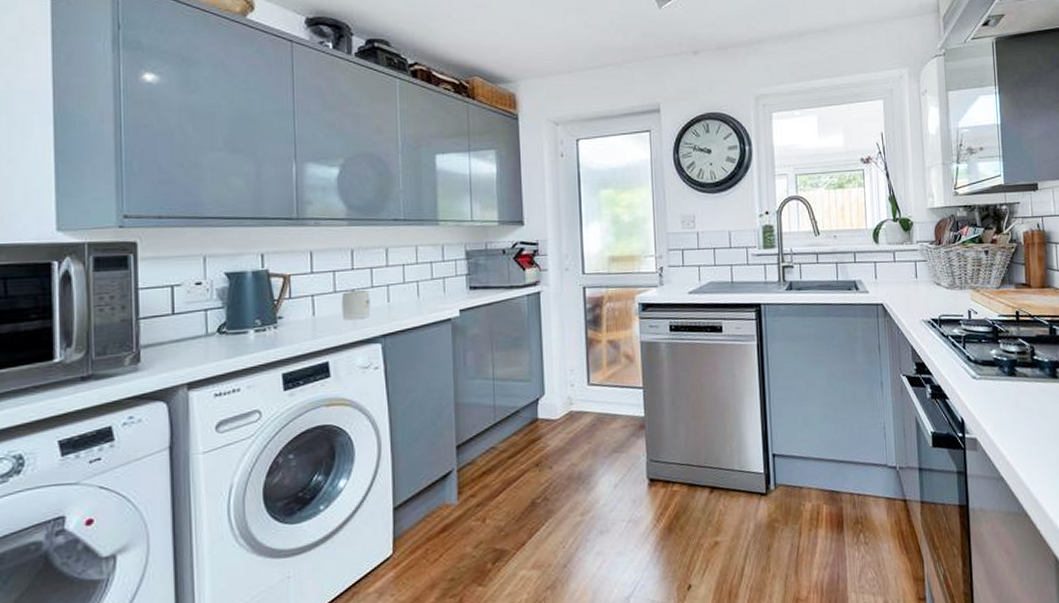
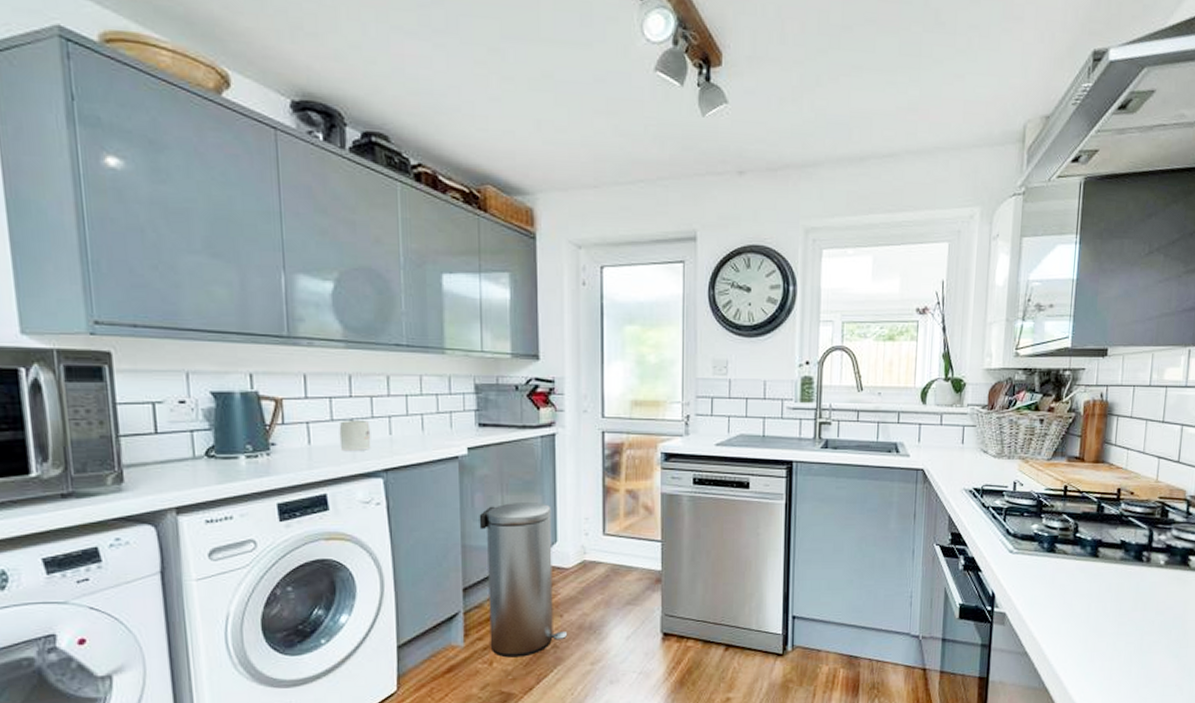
pedal bin: none [471,357,558,514] -> present [479,502,568,658]

